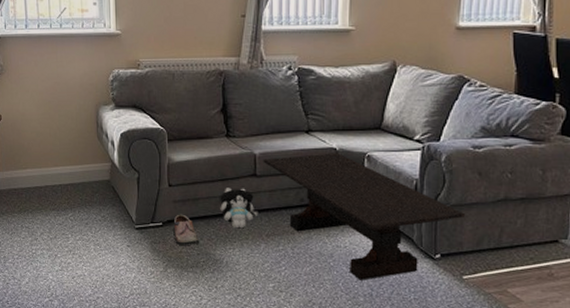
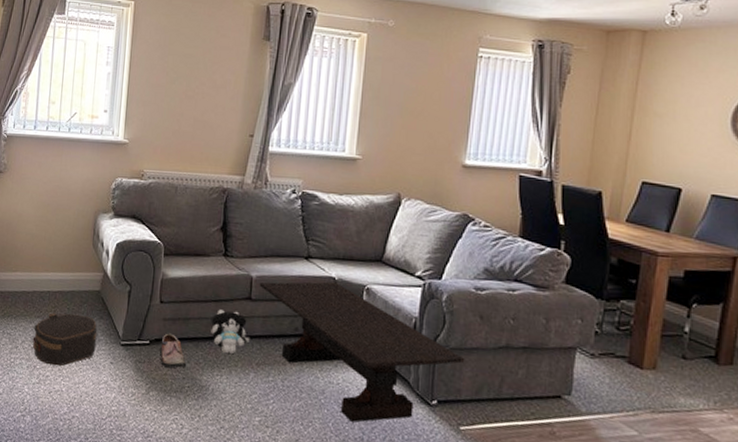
hat box: none [50,203,112,252] -> present [32,313,98,366]

